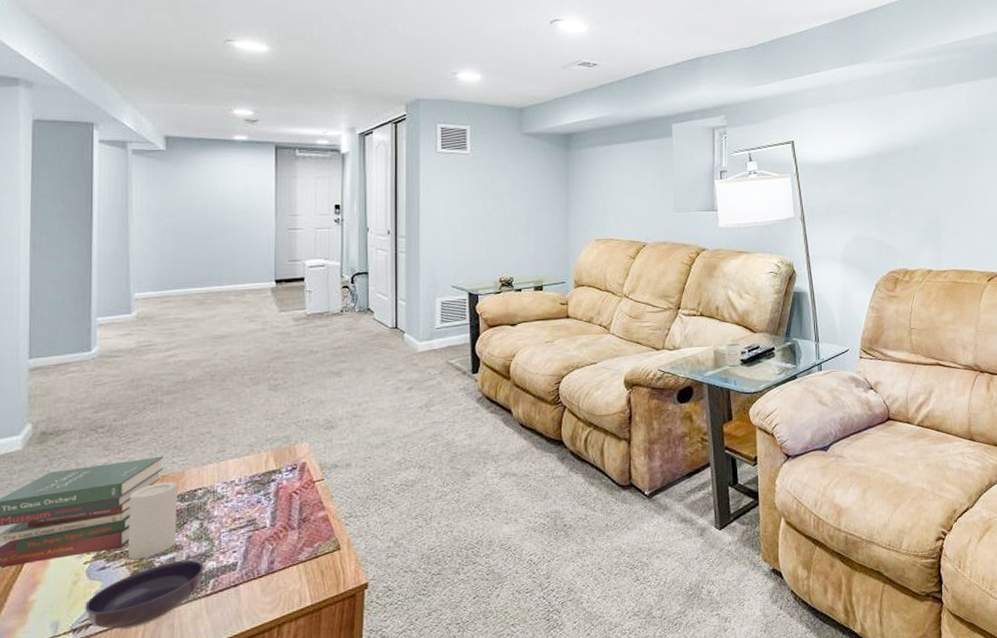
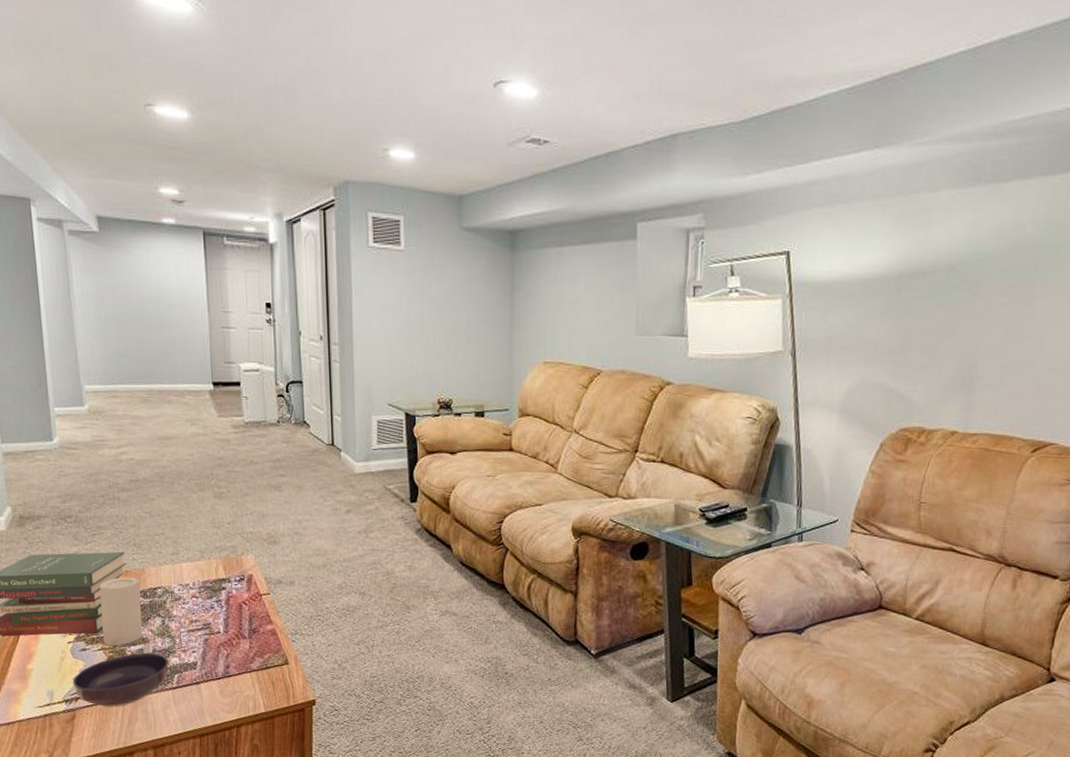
mug: present [725,342,749,367] -> none [688,497,716,525]

